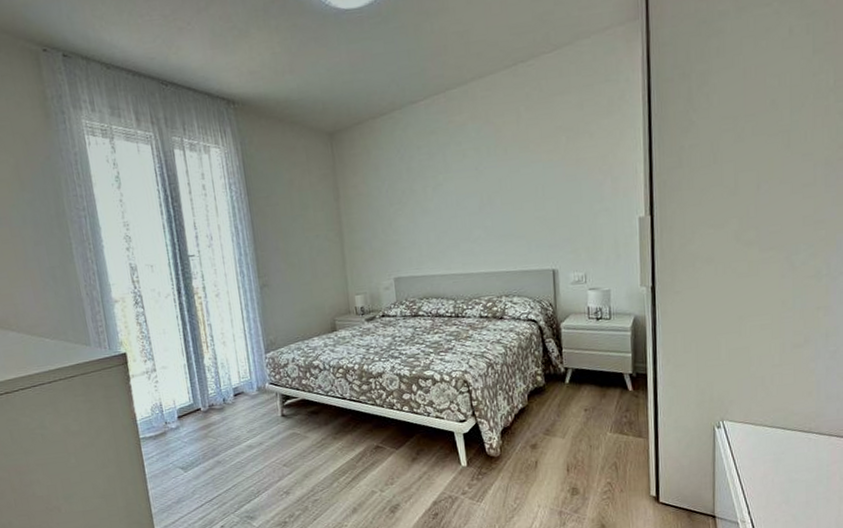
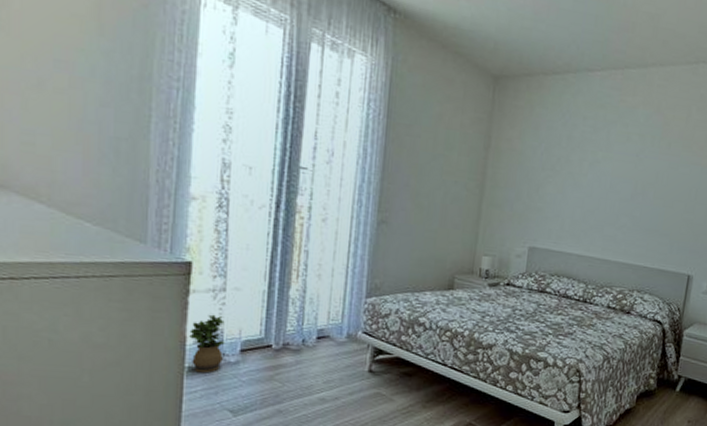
potted plant: none [137,392,167,441] -> present [189,314,225,373]

